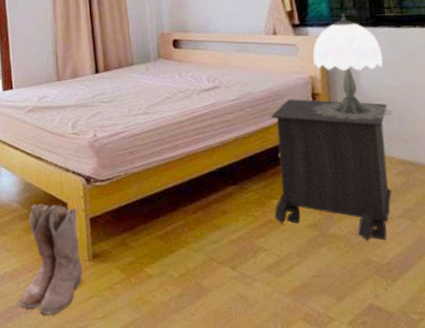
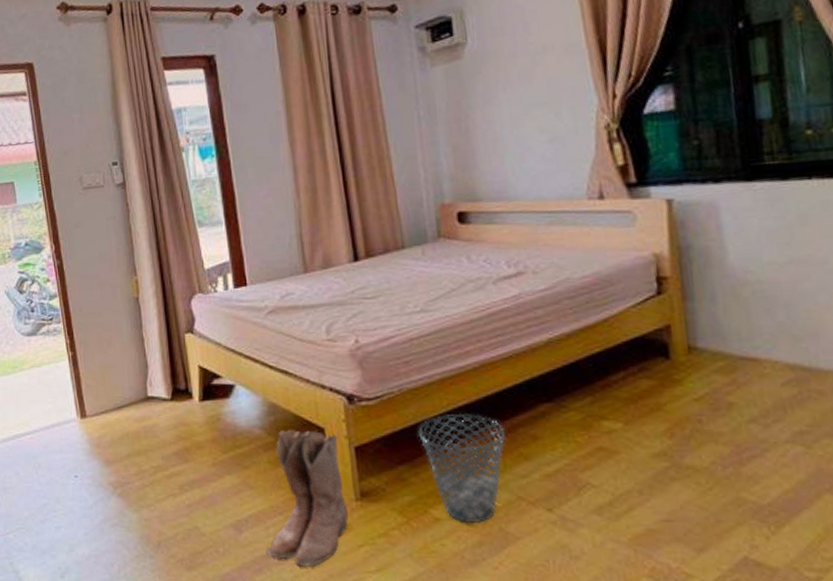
waste basket: none [138,192,204,280] -> present [418,413,507,524]
nightstand: present [270,99,392,241] -> none [596,285,777,474]
table lamp: present [290,13,393,120] -> none [625,163,777,311]

